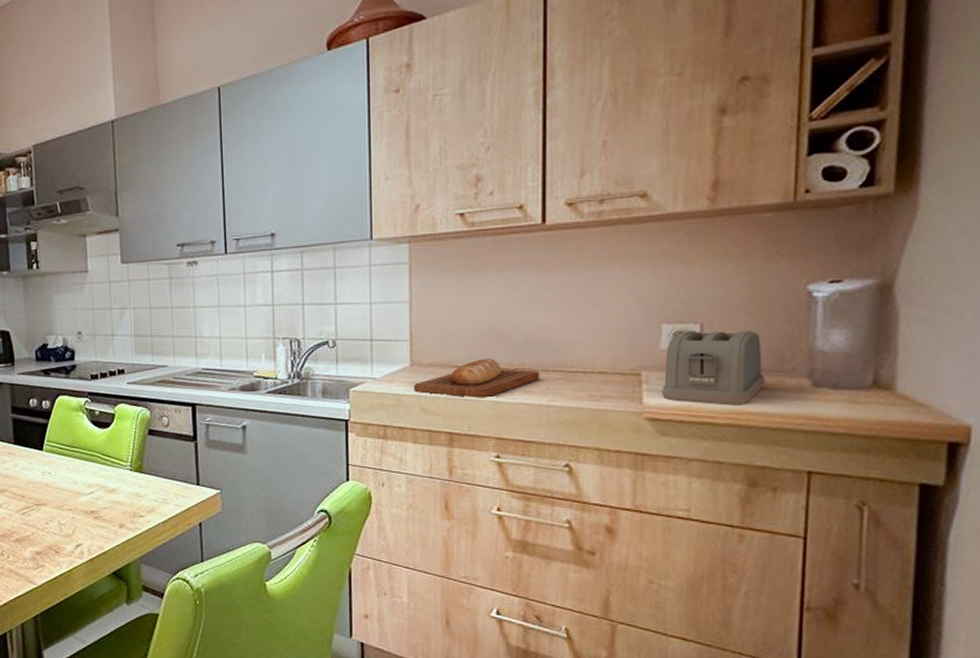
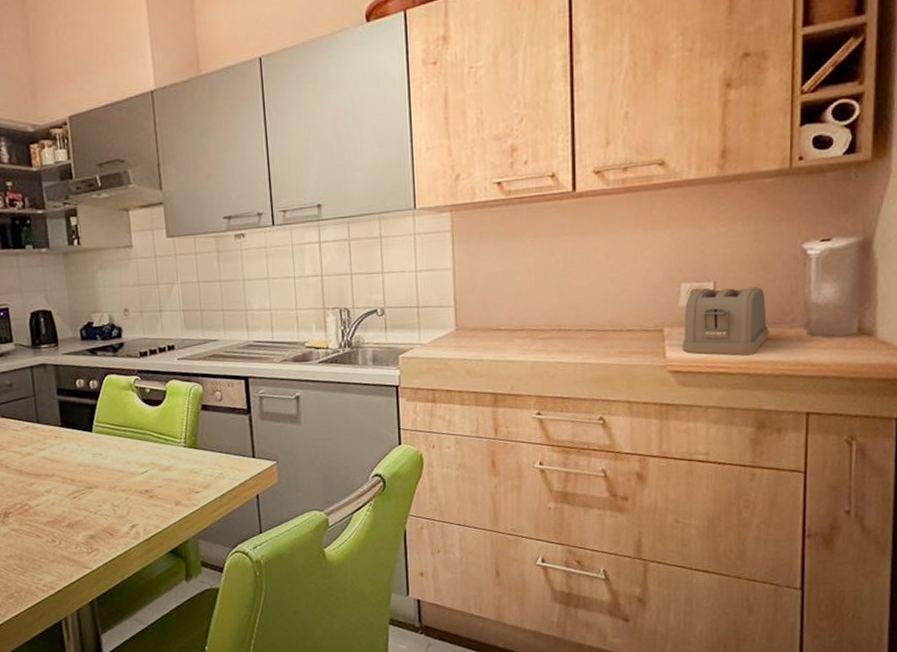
bread loaf: present [413,358,540,398] -> none [459,320,575,360]

